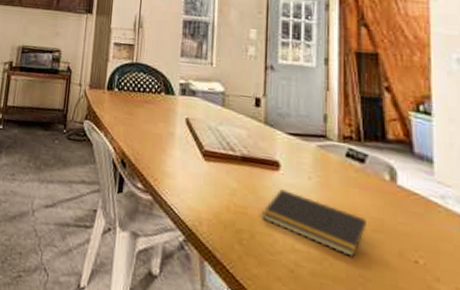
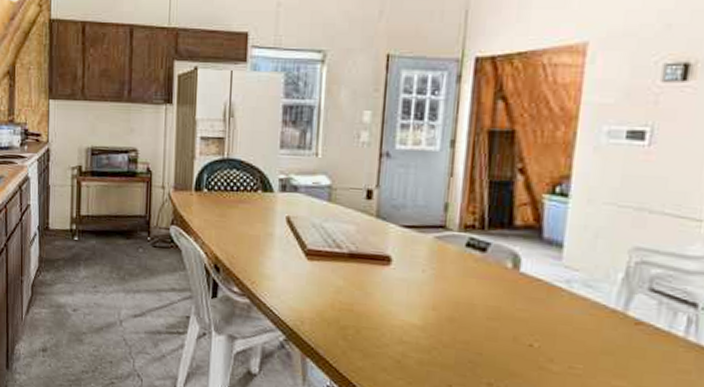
notepad: present [262,189,366,258] -> none [369,284,482,346]

